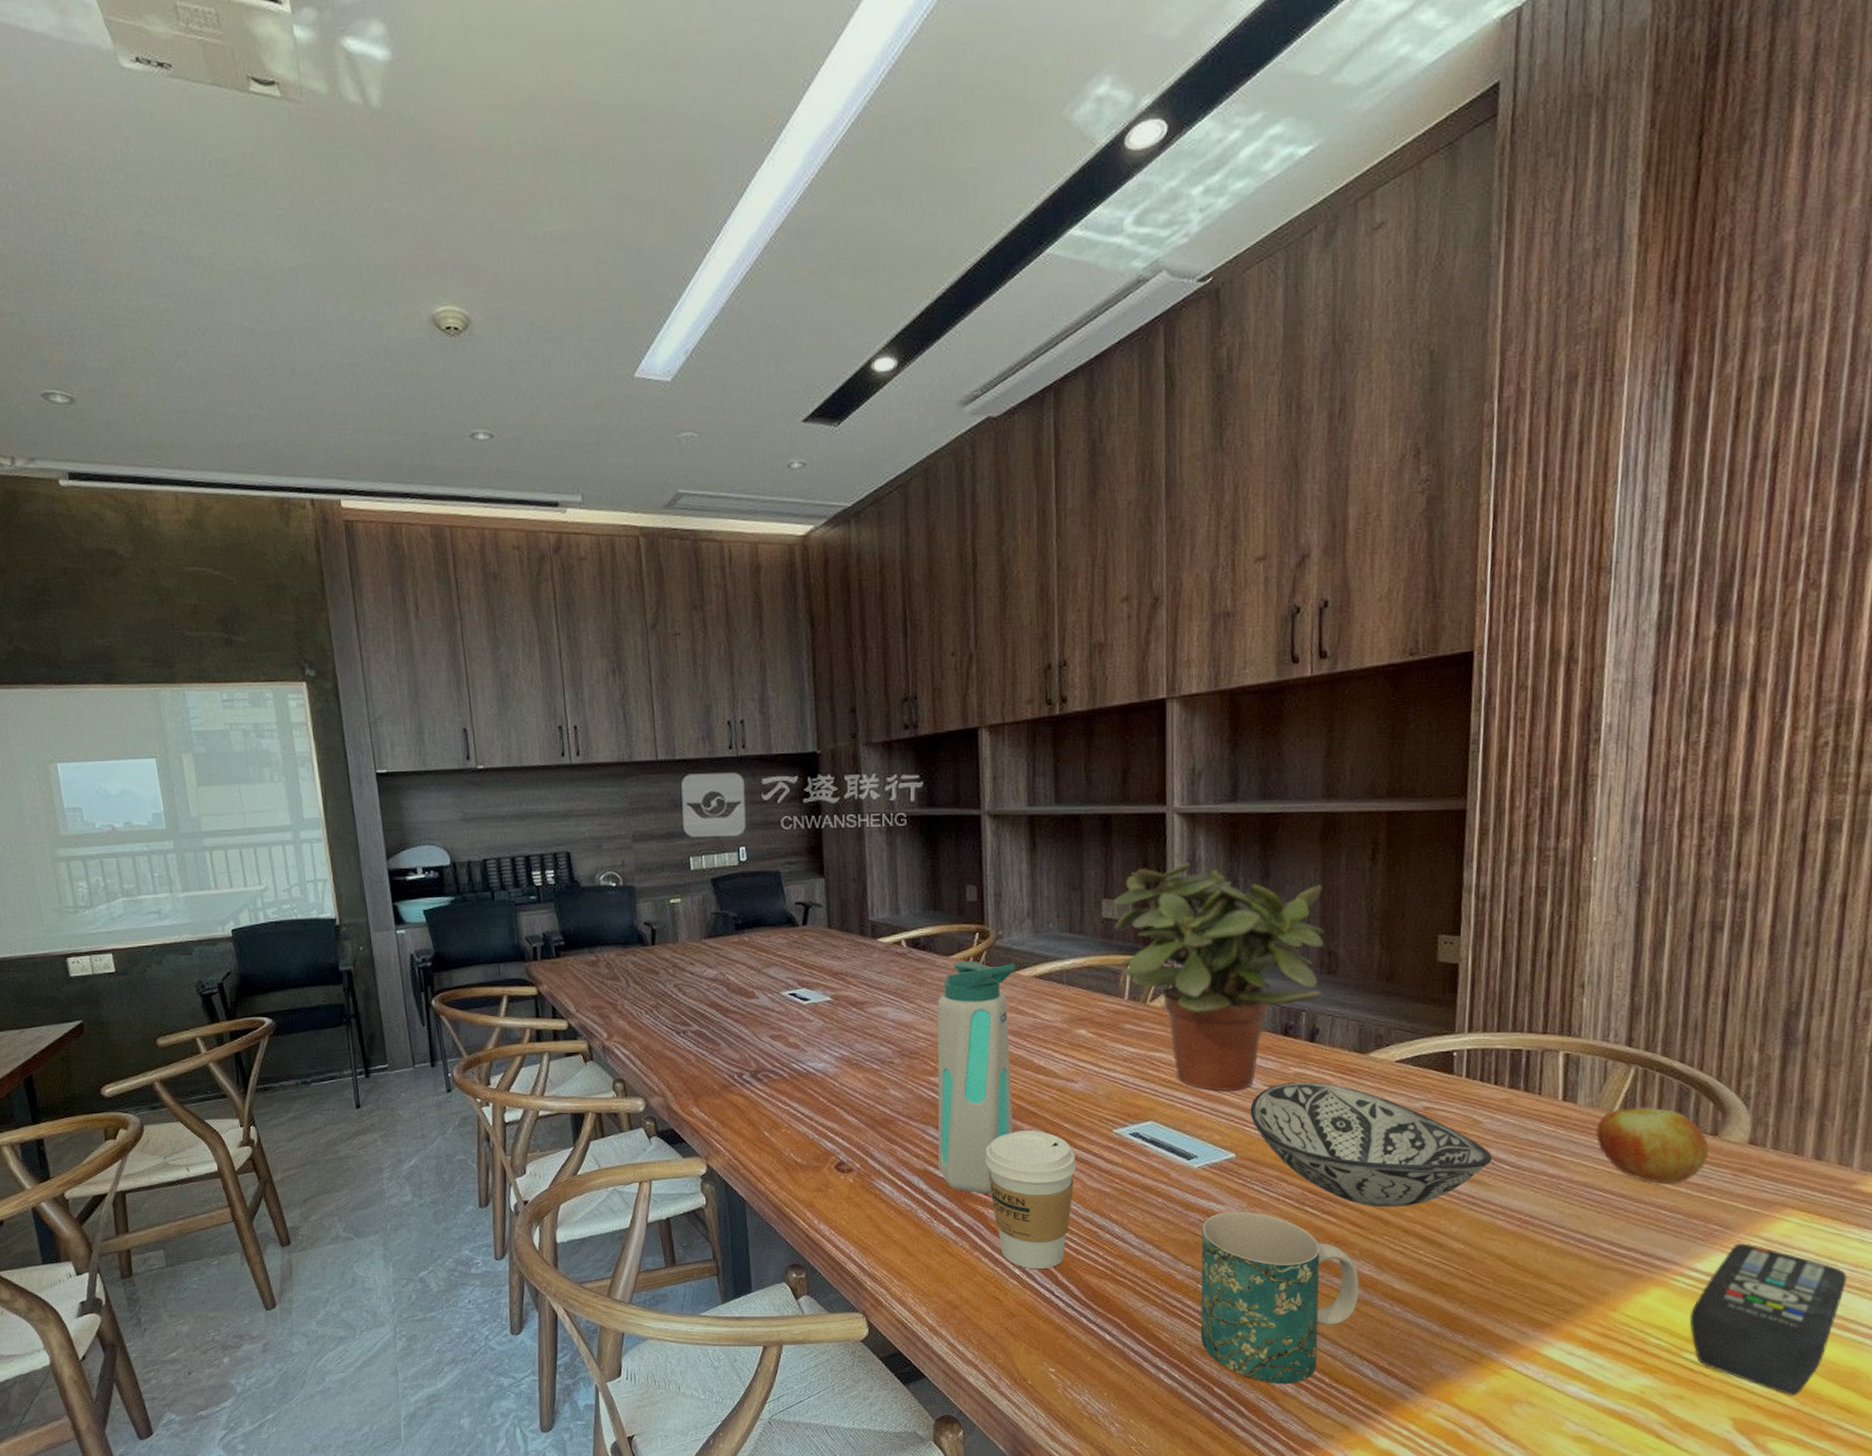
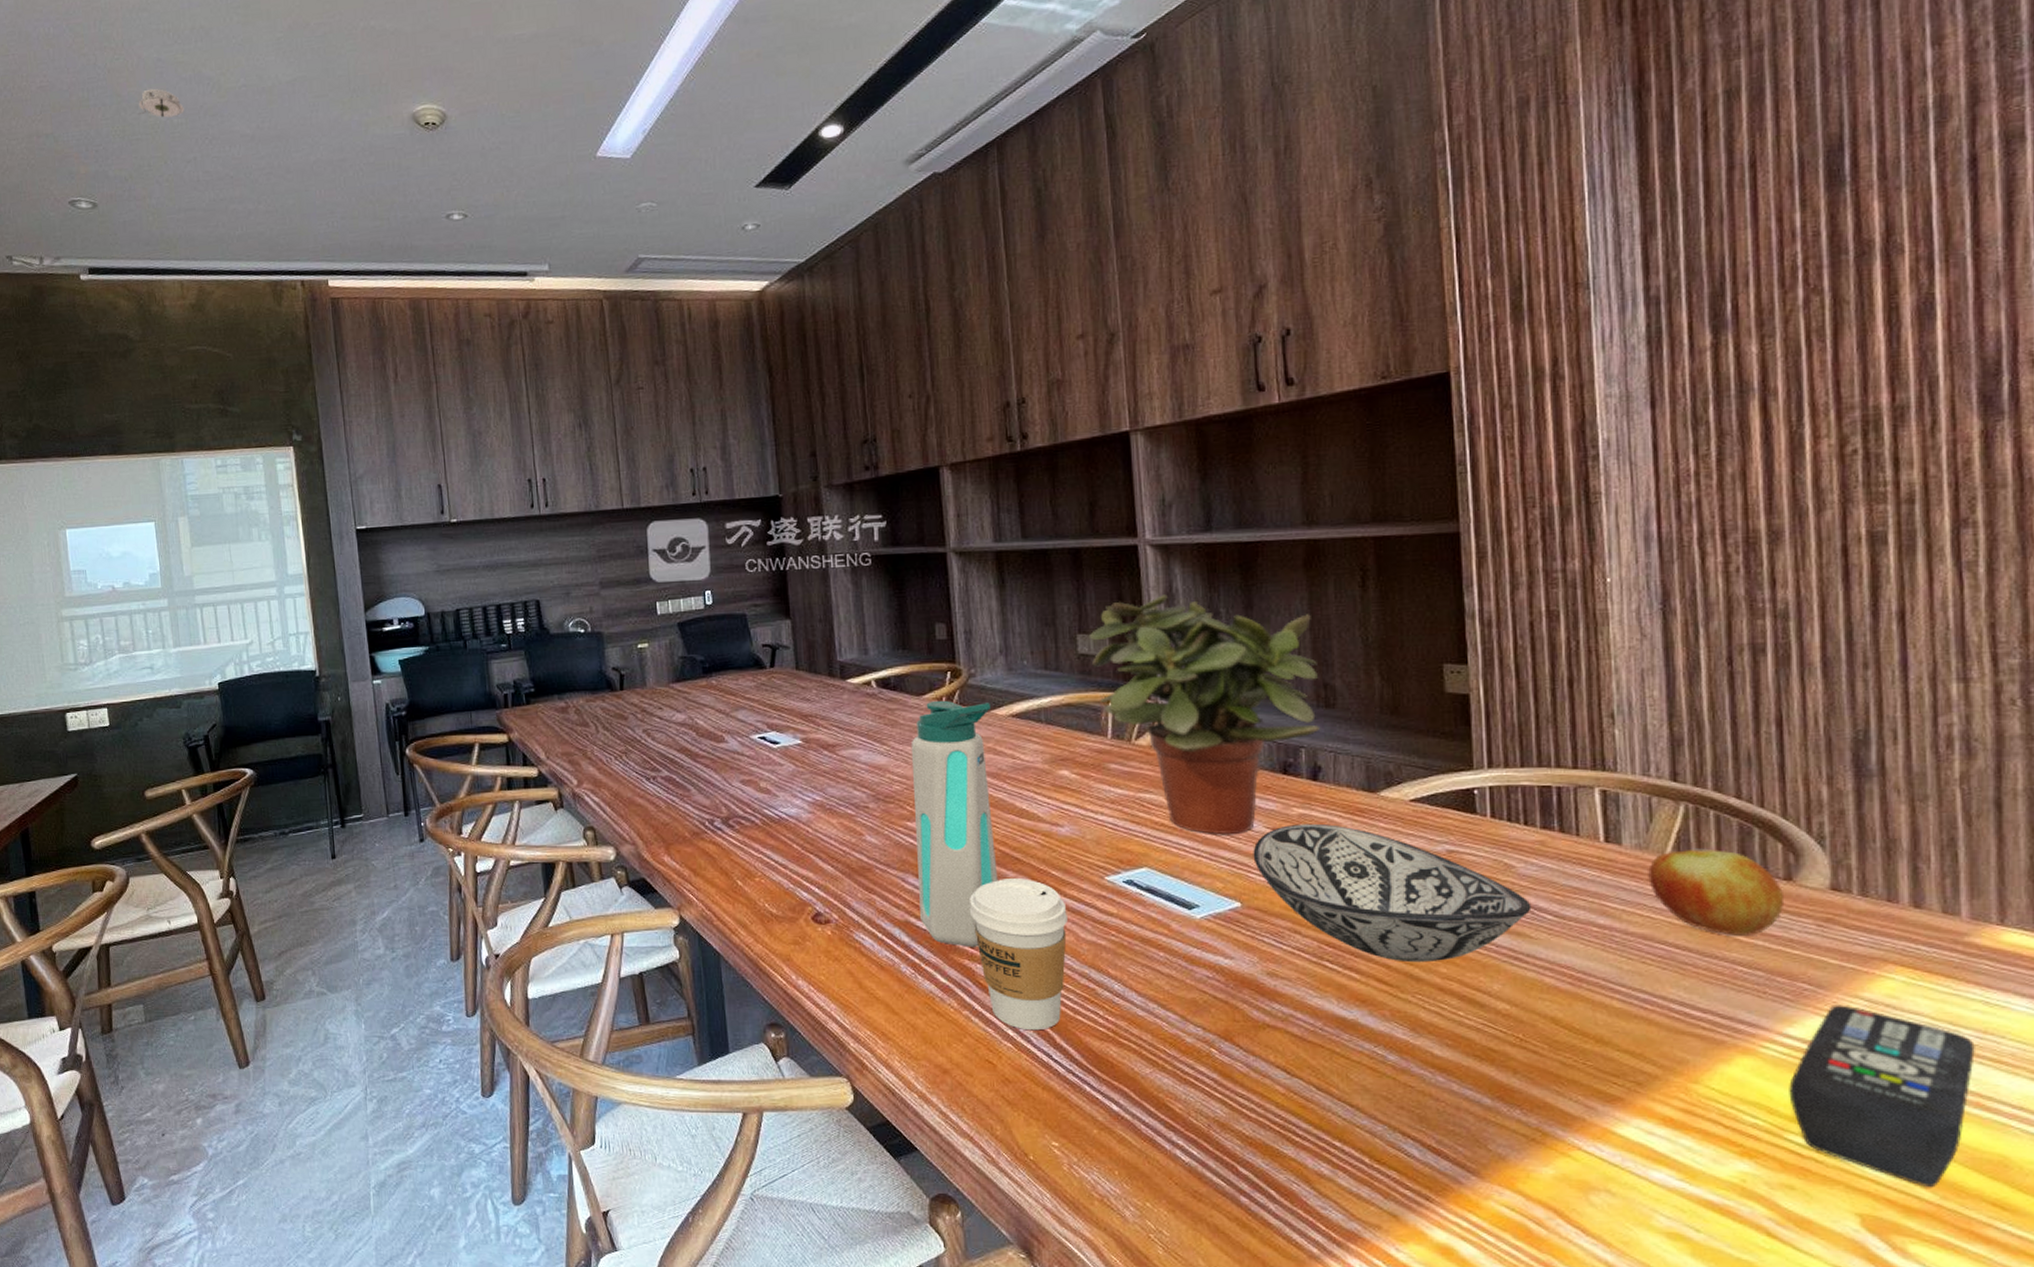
smoke detector: none [117,266,172,302] -> present [138,88,184,118]
mug: present [1200,1211,1360,1383] -> none [1210,966,1395,1163]

